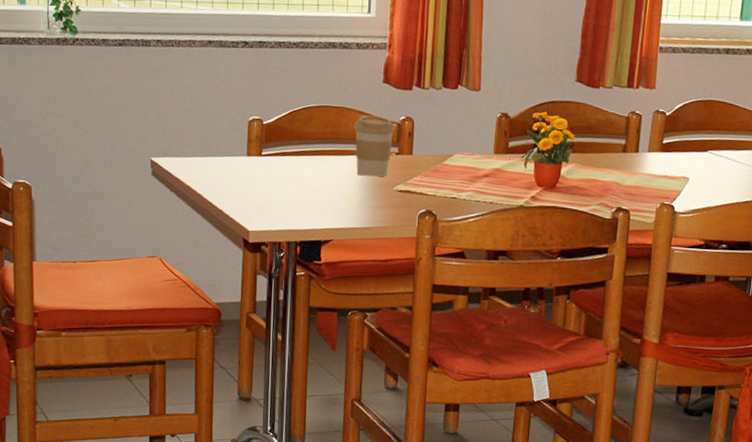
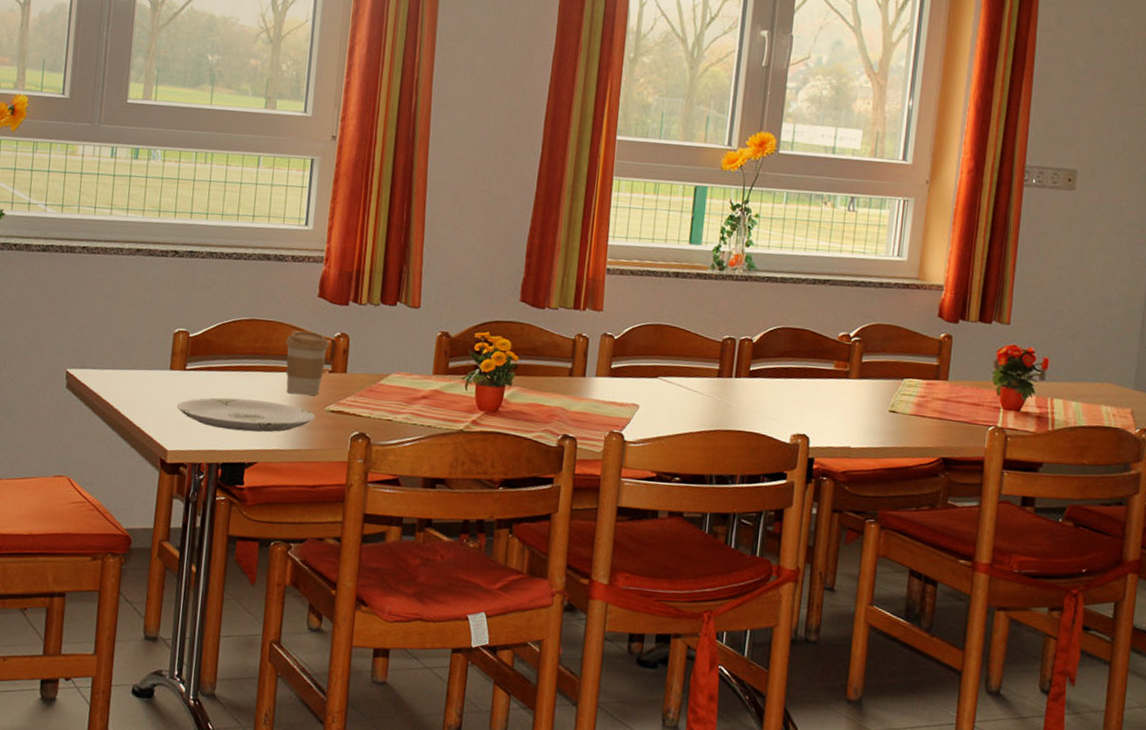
plate: none [255,181,384,212] -> present [176,397,315,433]

